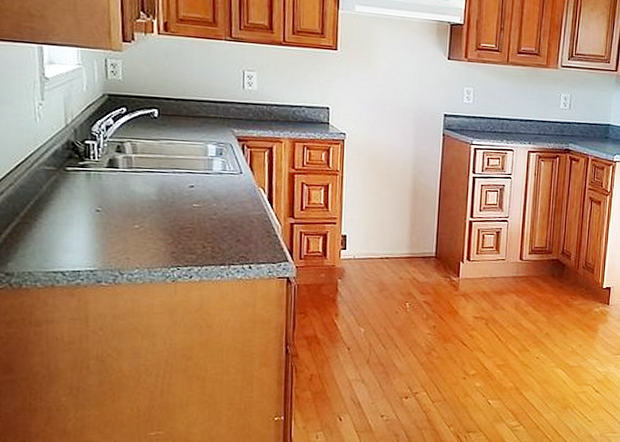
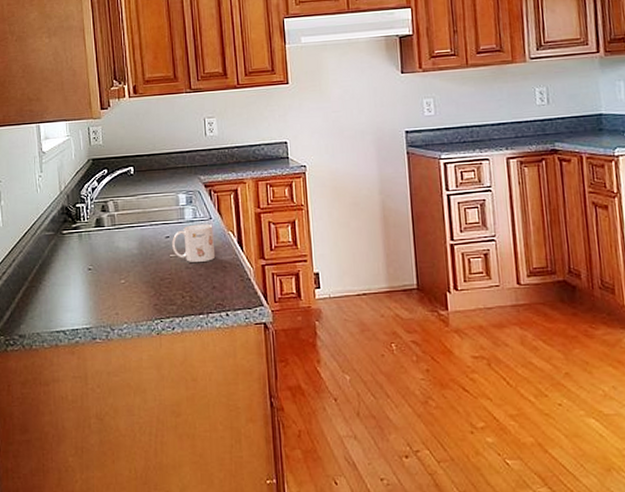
mug: none [196,177,243,215] -> present [172,223,216,262]

